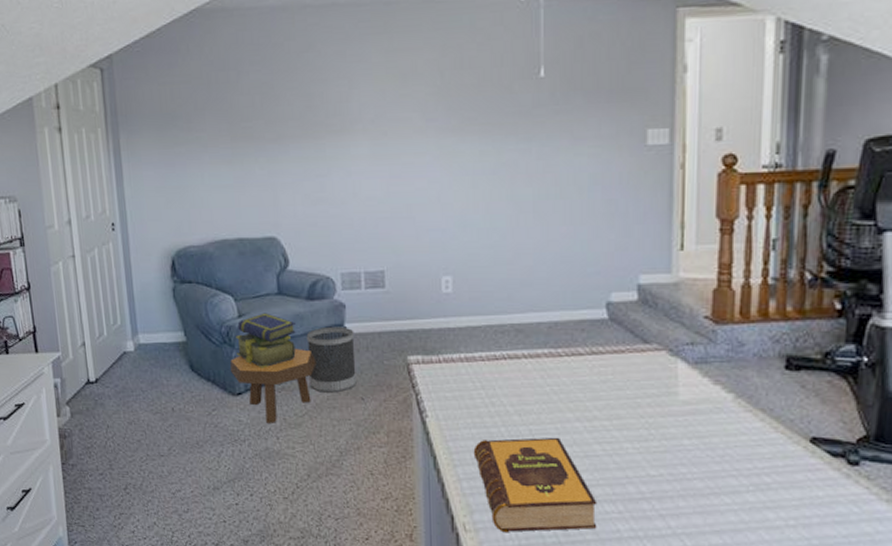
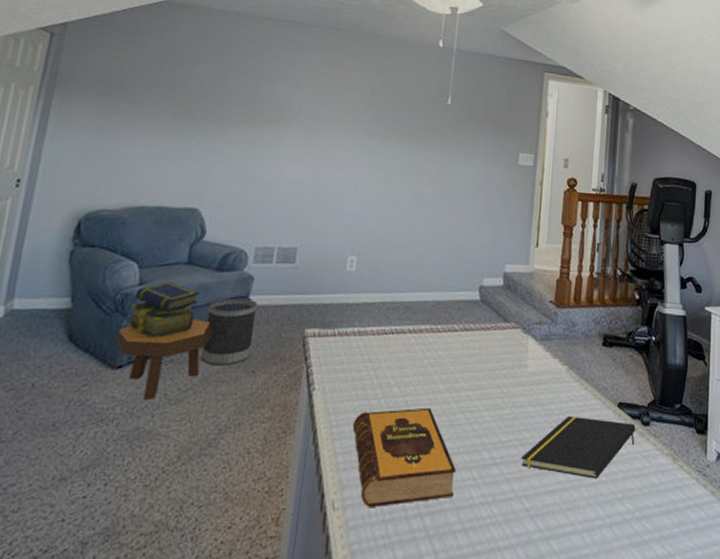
notepad: none [678,450,838,522] -> present [521,415,636,479]

